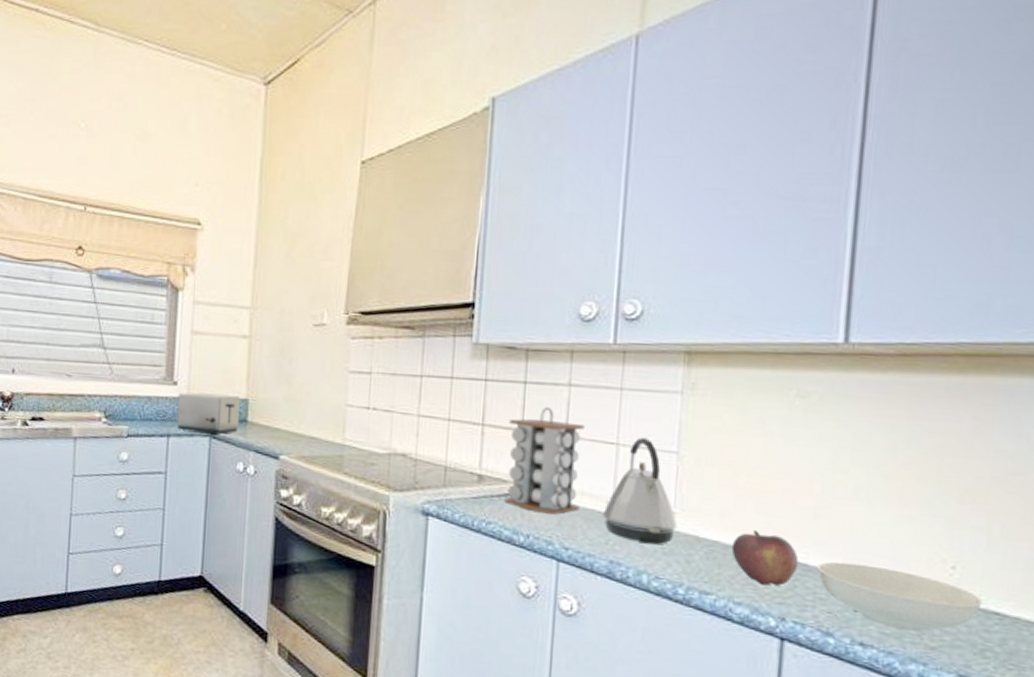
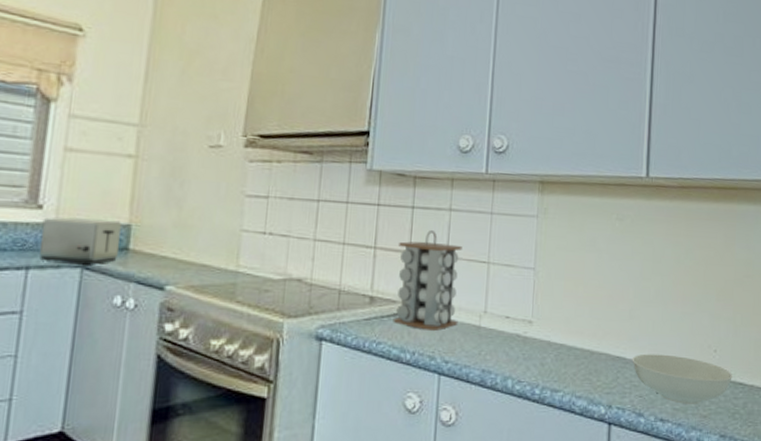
kettle: present [602,437,677,545] -> none [476,256,534,352]
fruit: present [731,530,799,586] -> none [573,333,620,379]

